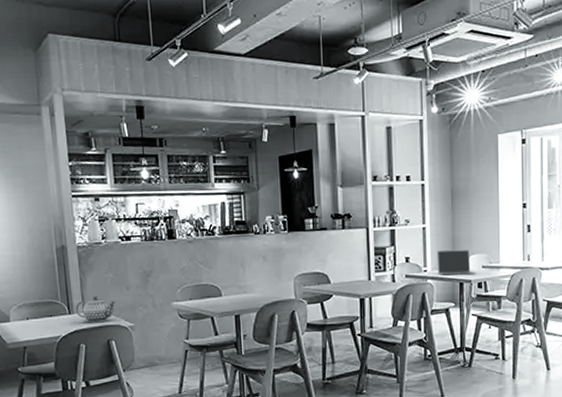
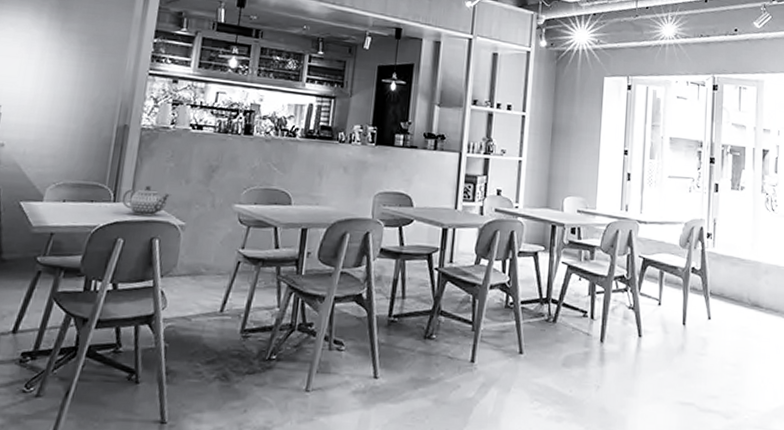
laptop: present [436,249,476,276] -> none [530,186,570,218]

